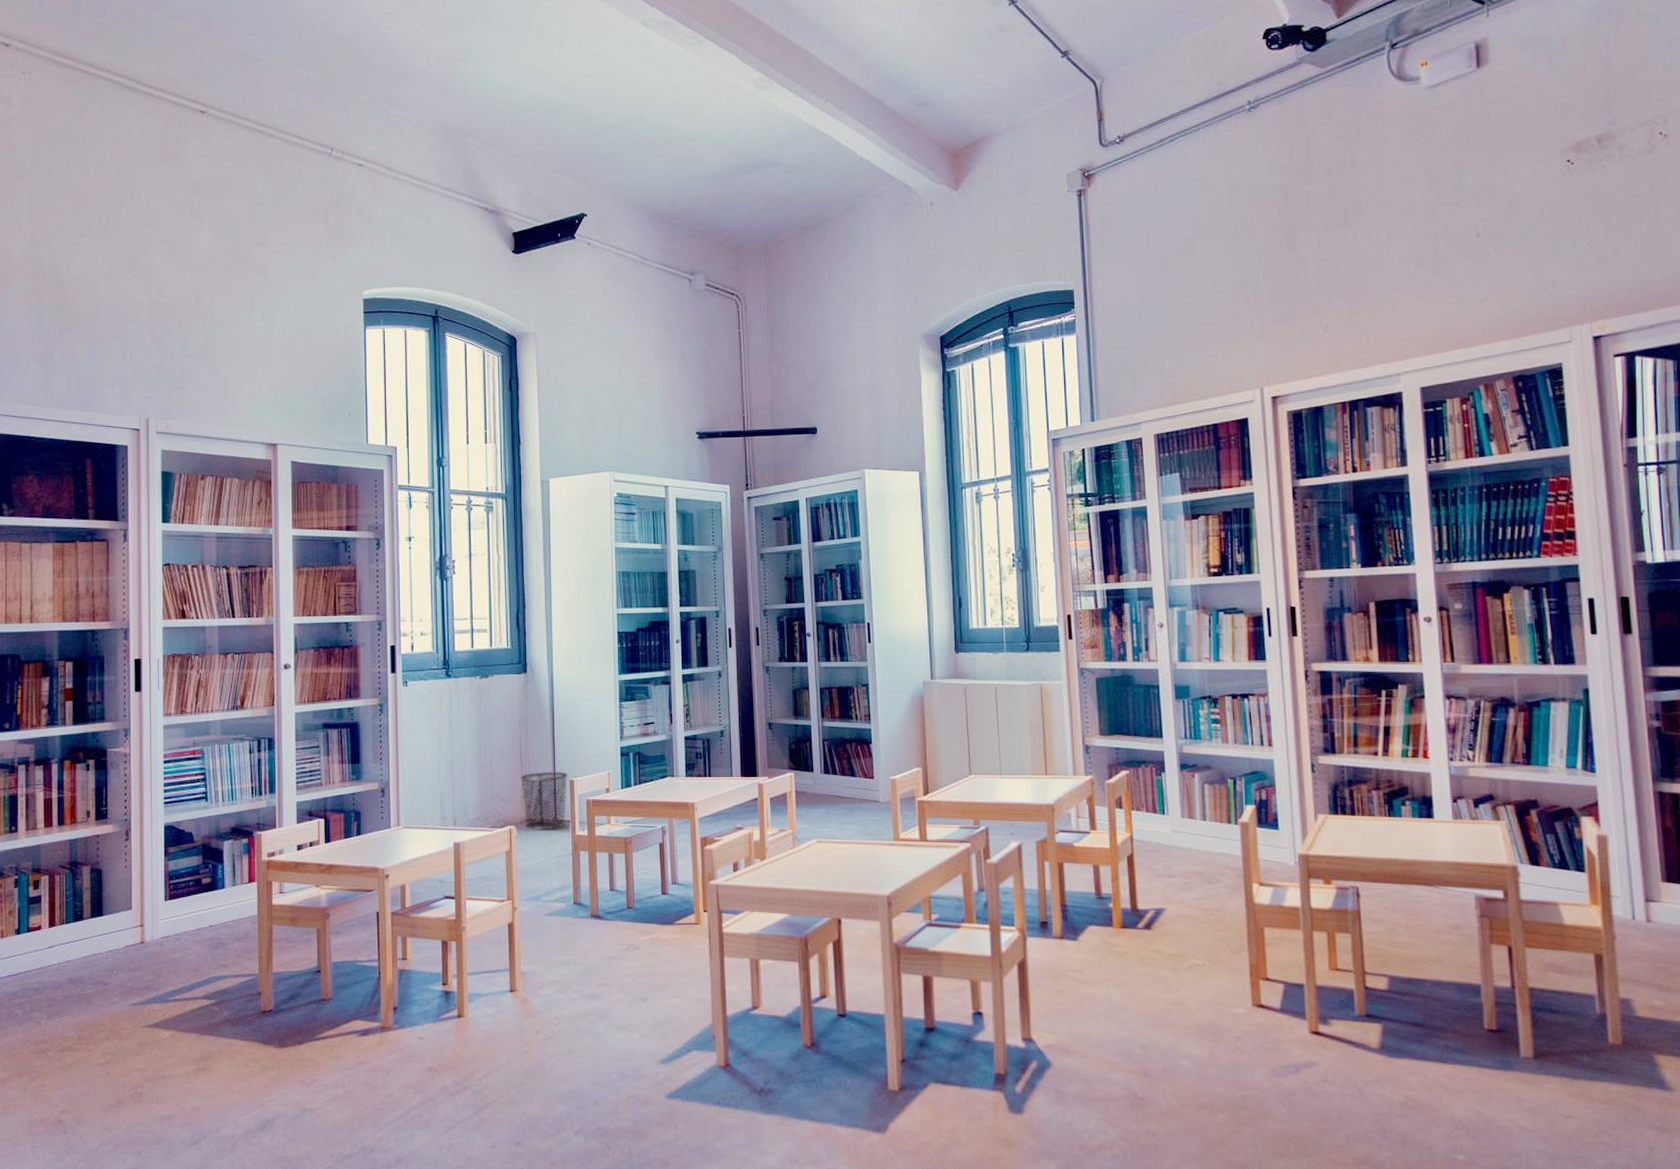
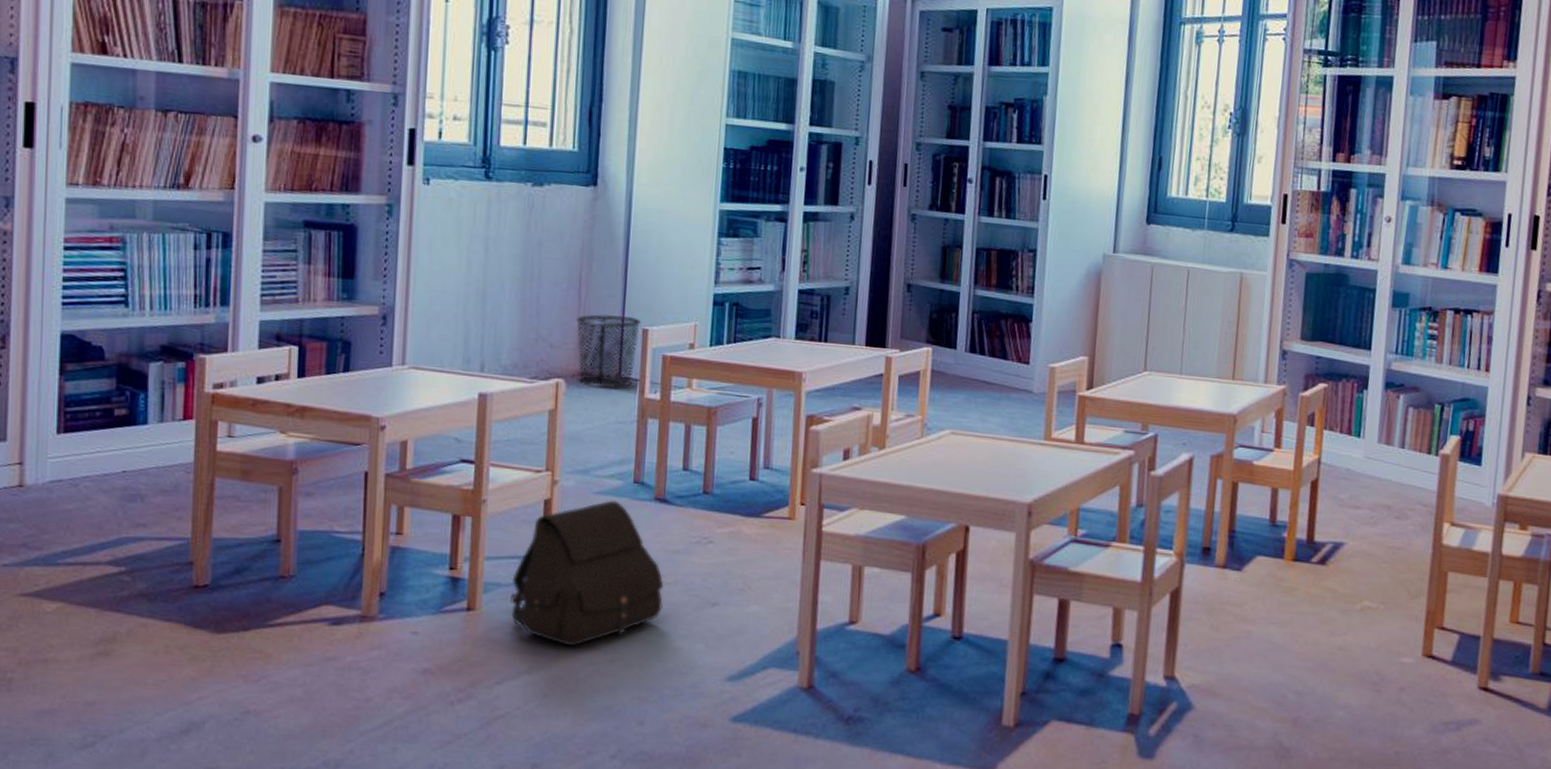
satchel: none [489,920,605,1042] -> present [510,500,664,647]

